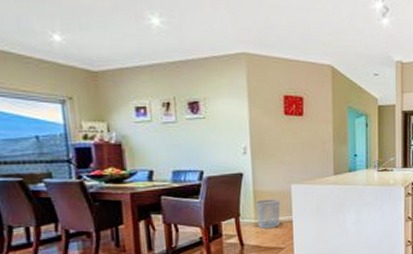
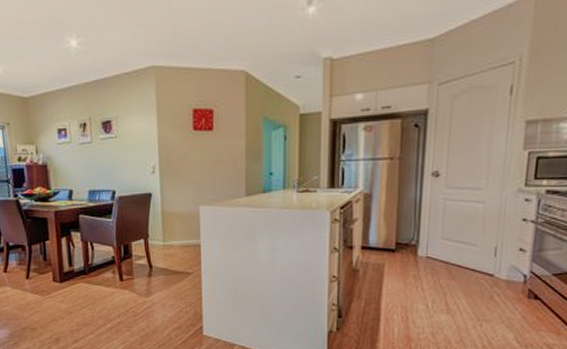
waste bin: present [256,199,281,229] -> none [164,221,188,251]

